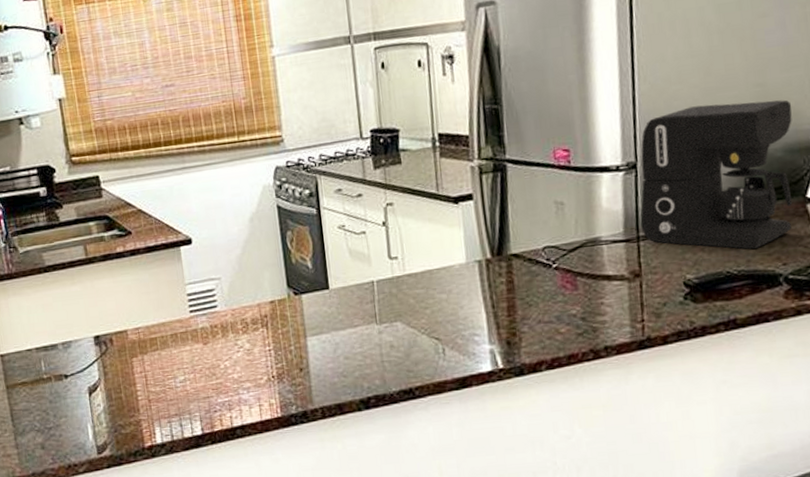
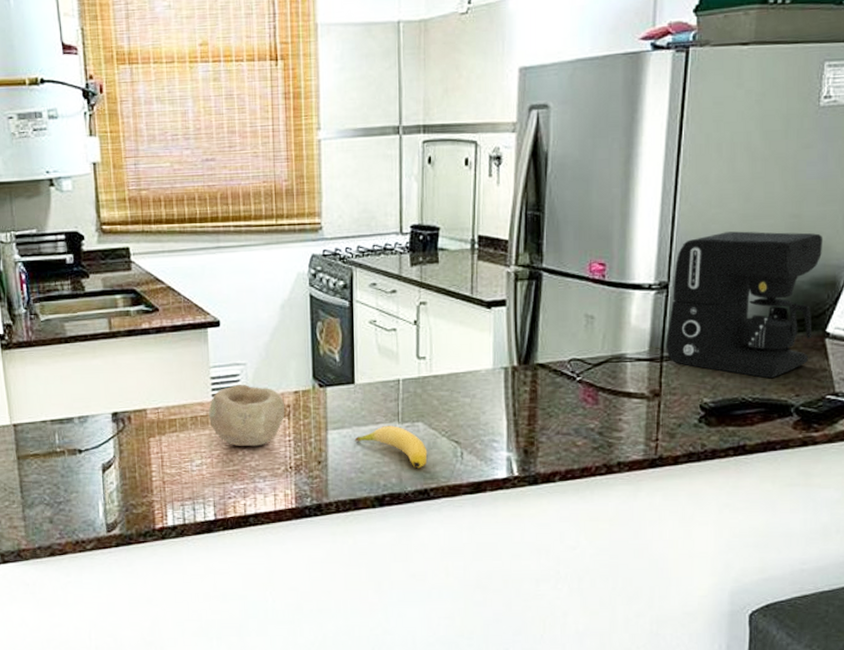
bowl: none [187,298,263,360] -> present [209,385,284,447]
banana: none [334,327,409,369] -> present [354,426,428,469]

